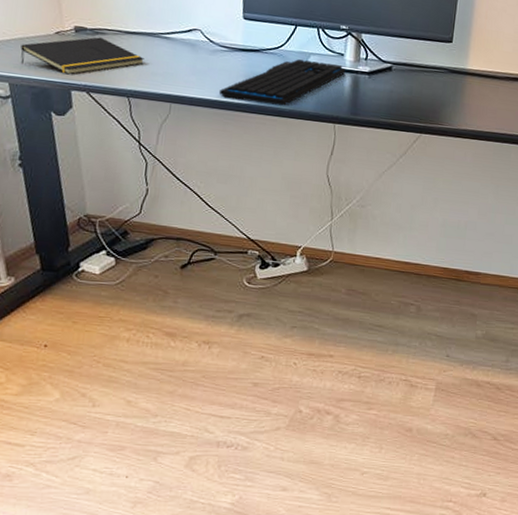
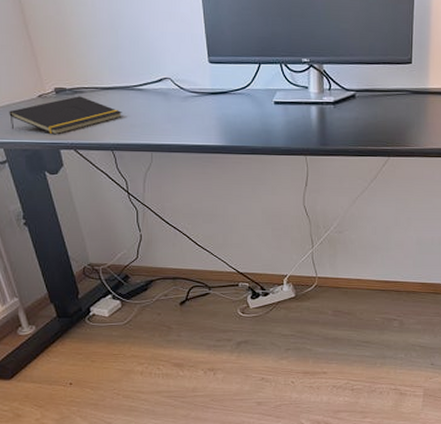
keyboard: present [218,59,345,106] -> none [194,97,311,144]

